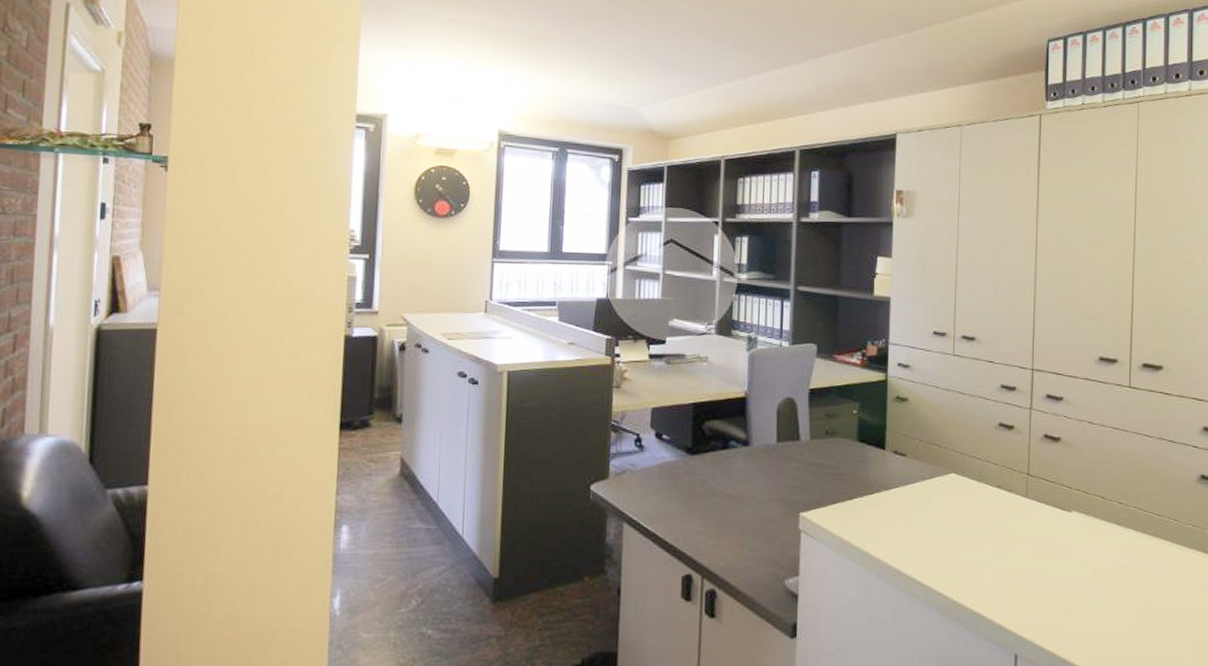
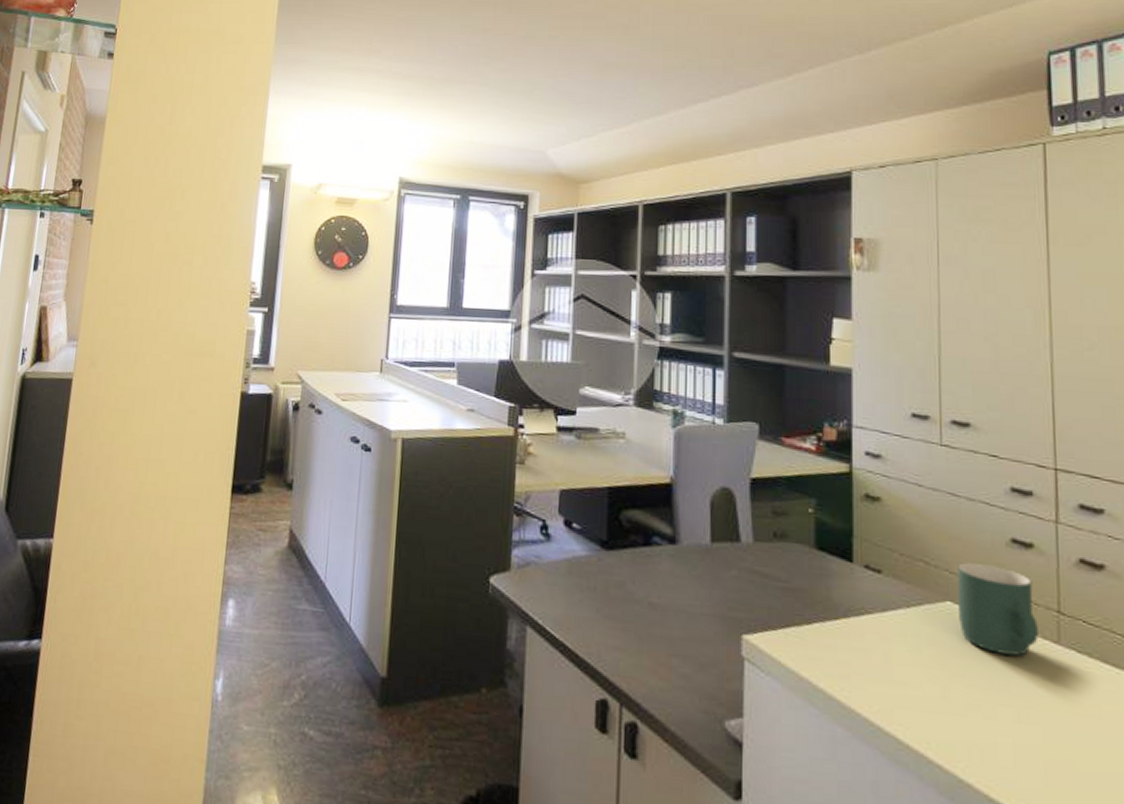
mug: none [959,444,1014,508] -> present [958,563,1038,656]

